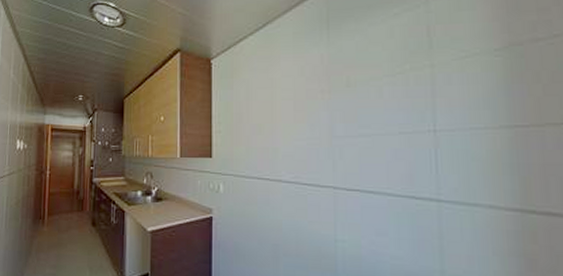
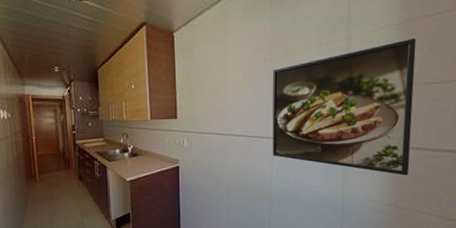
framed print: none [333,66,545,254] -> present [272,38,417,176]

